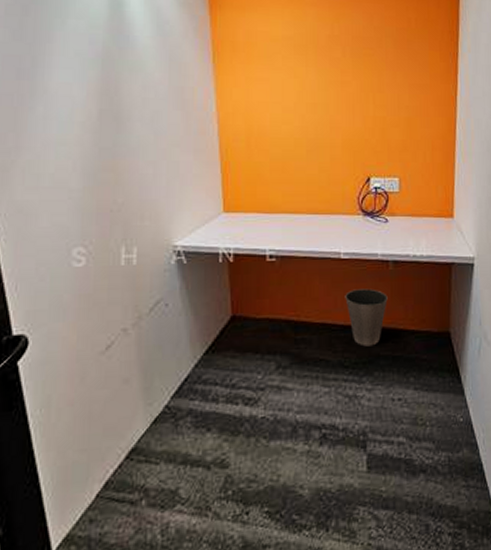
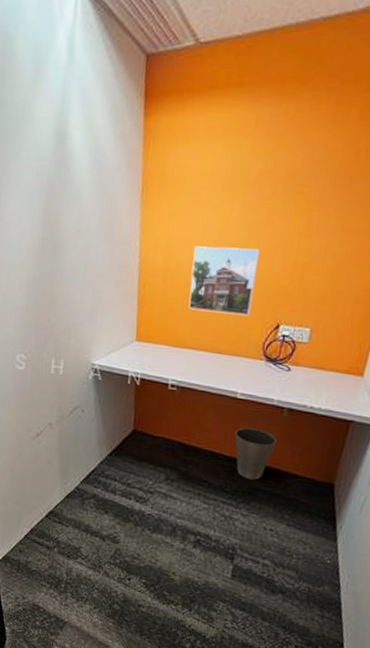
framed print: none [276,106,340,172] -> present [188,246,260,316]

